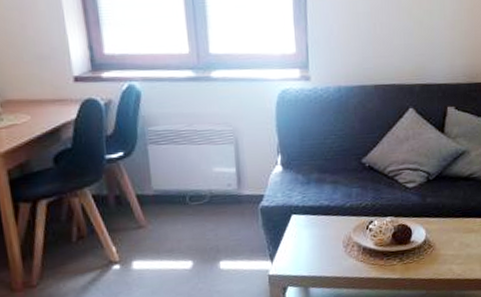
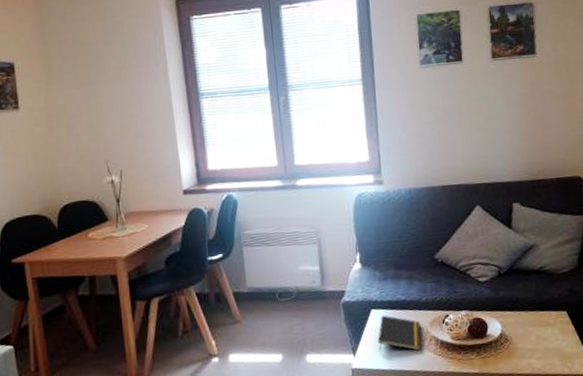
notepad: none [298,220,344,259] -> present [378,315,421,353]

